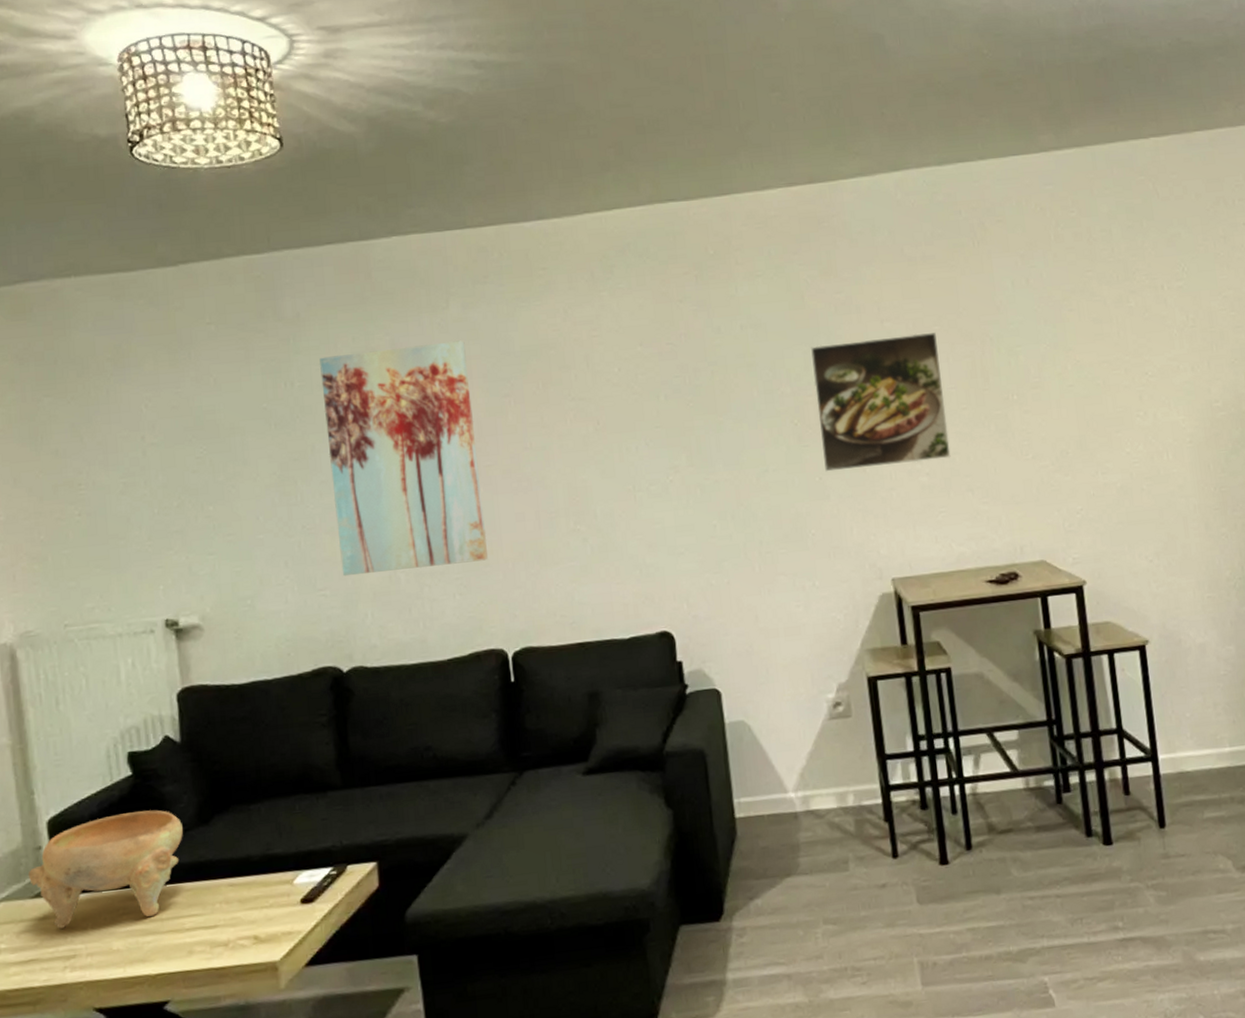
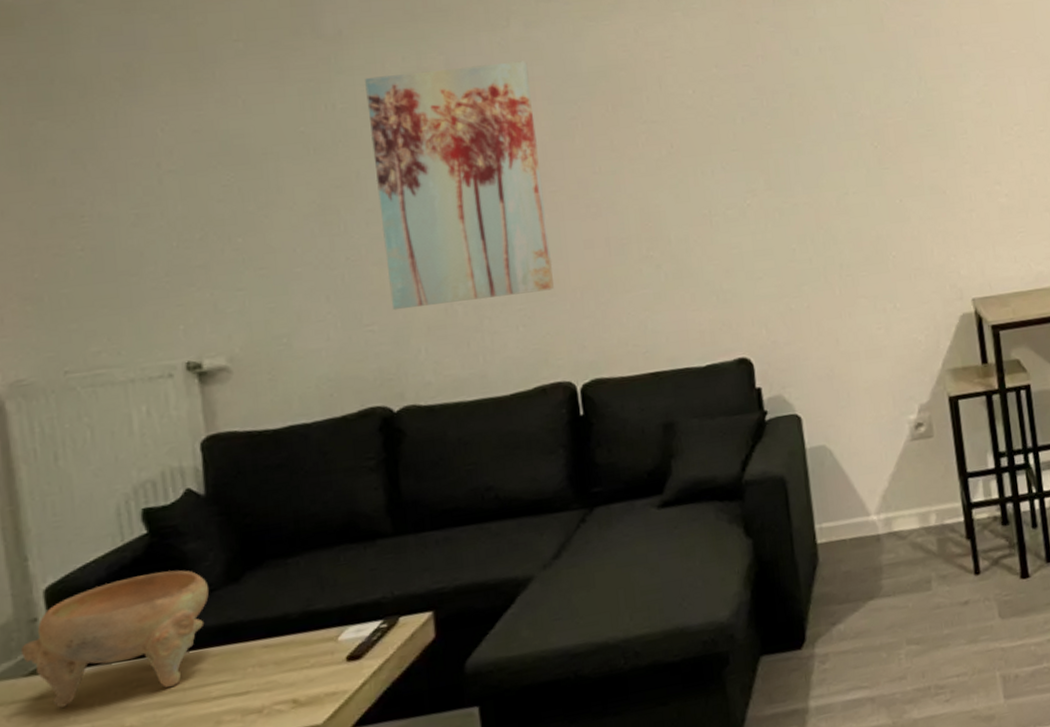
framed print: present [811,333,951,472] -> none [890,56,1029,194]

